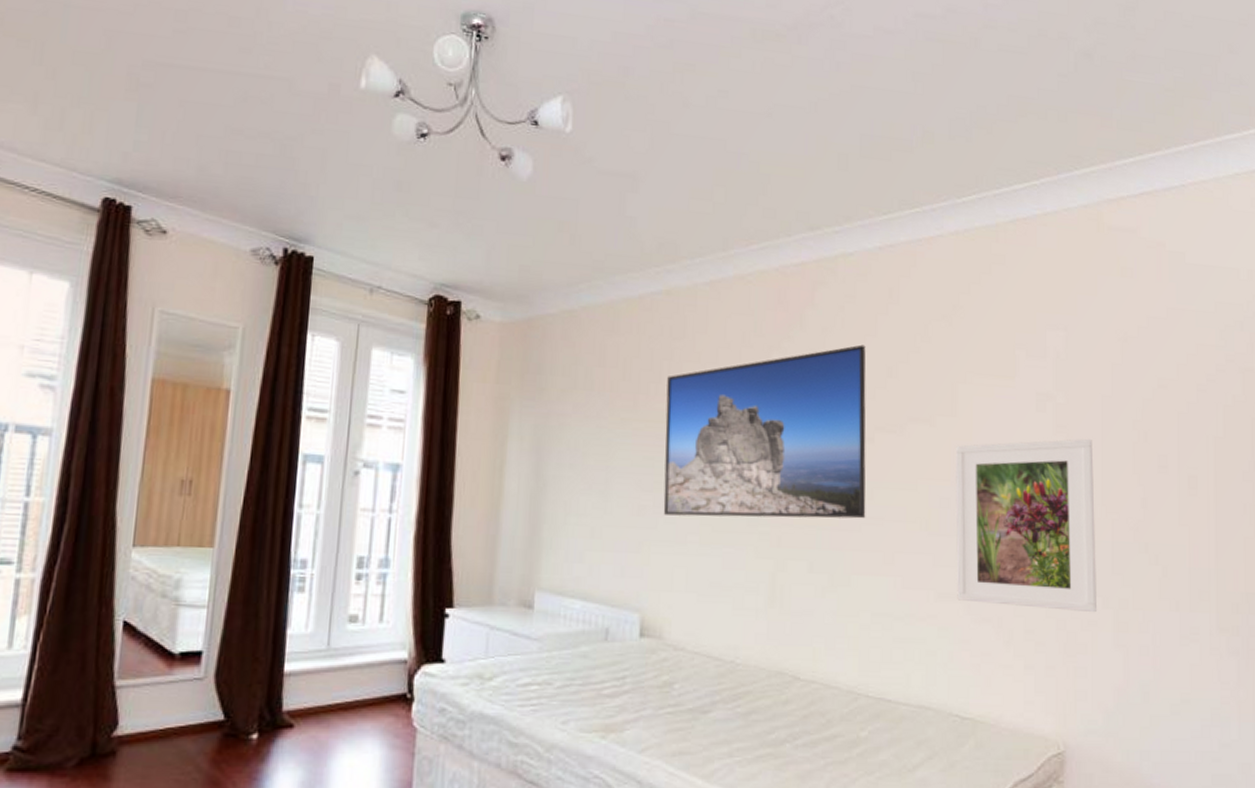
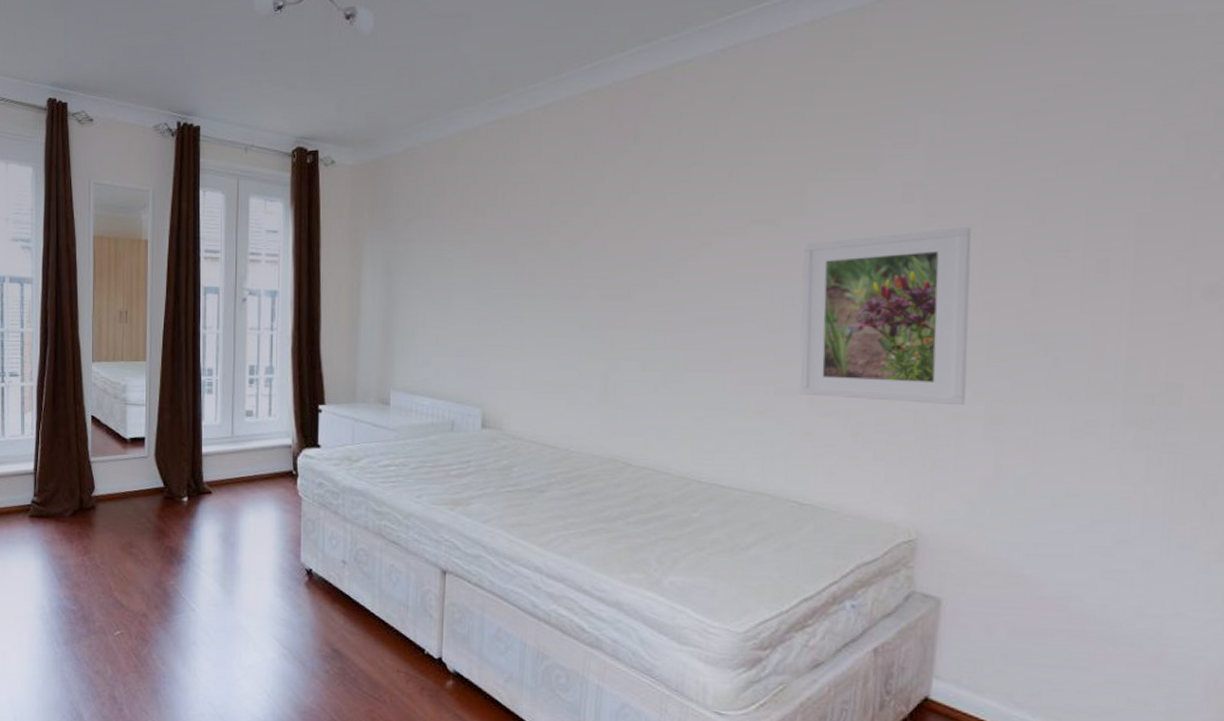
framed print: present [663,344,866,519] -> none [500,151,704,324]

